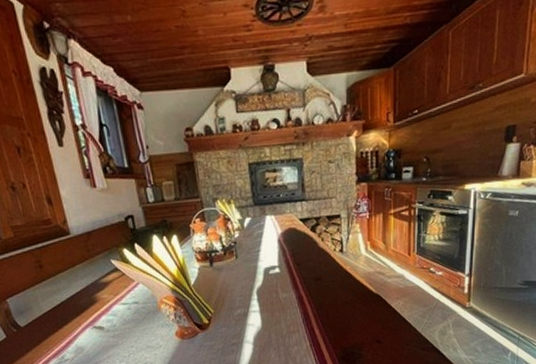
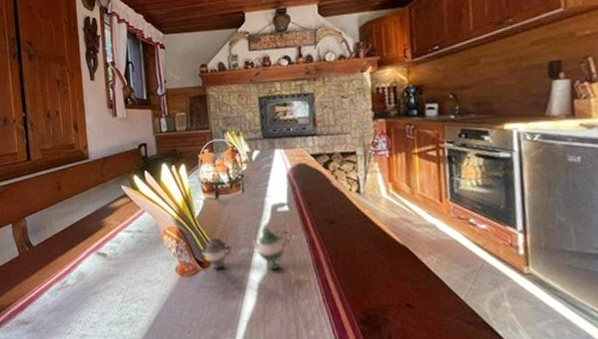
teapot: none [196,288,283,330] -> present [198,227,292,269]

